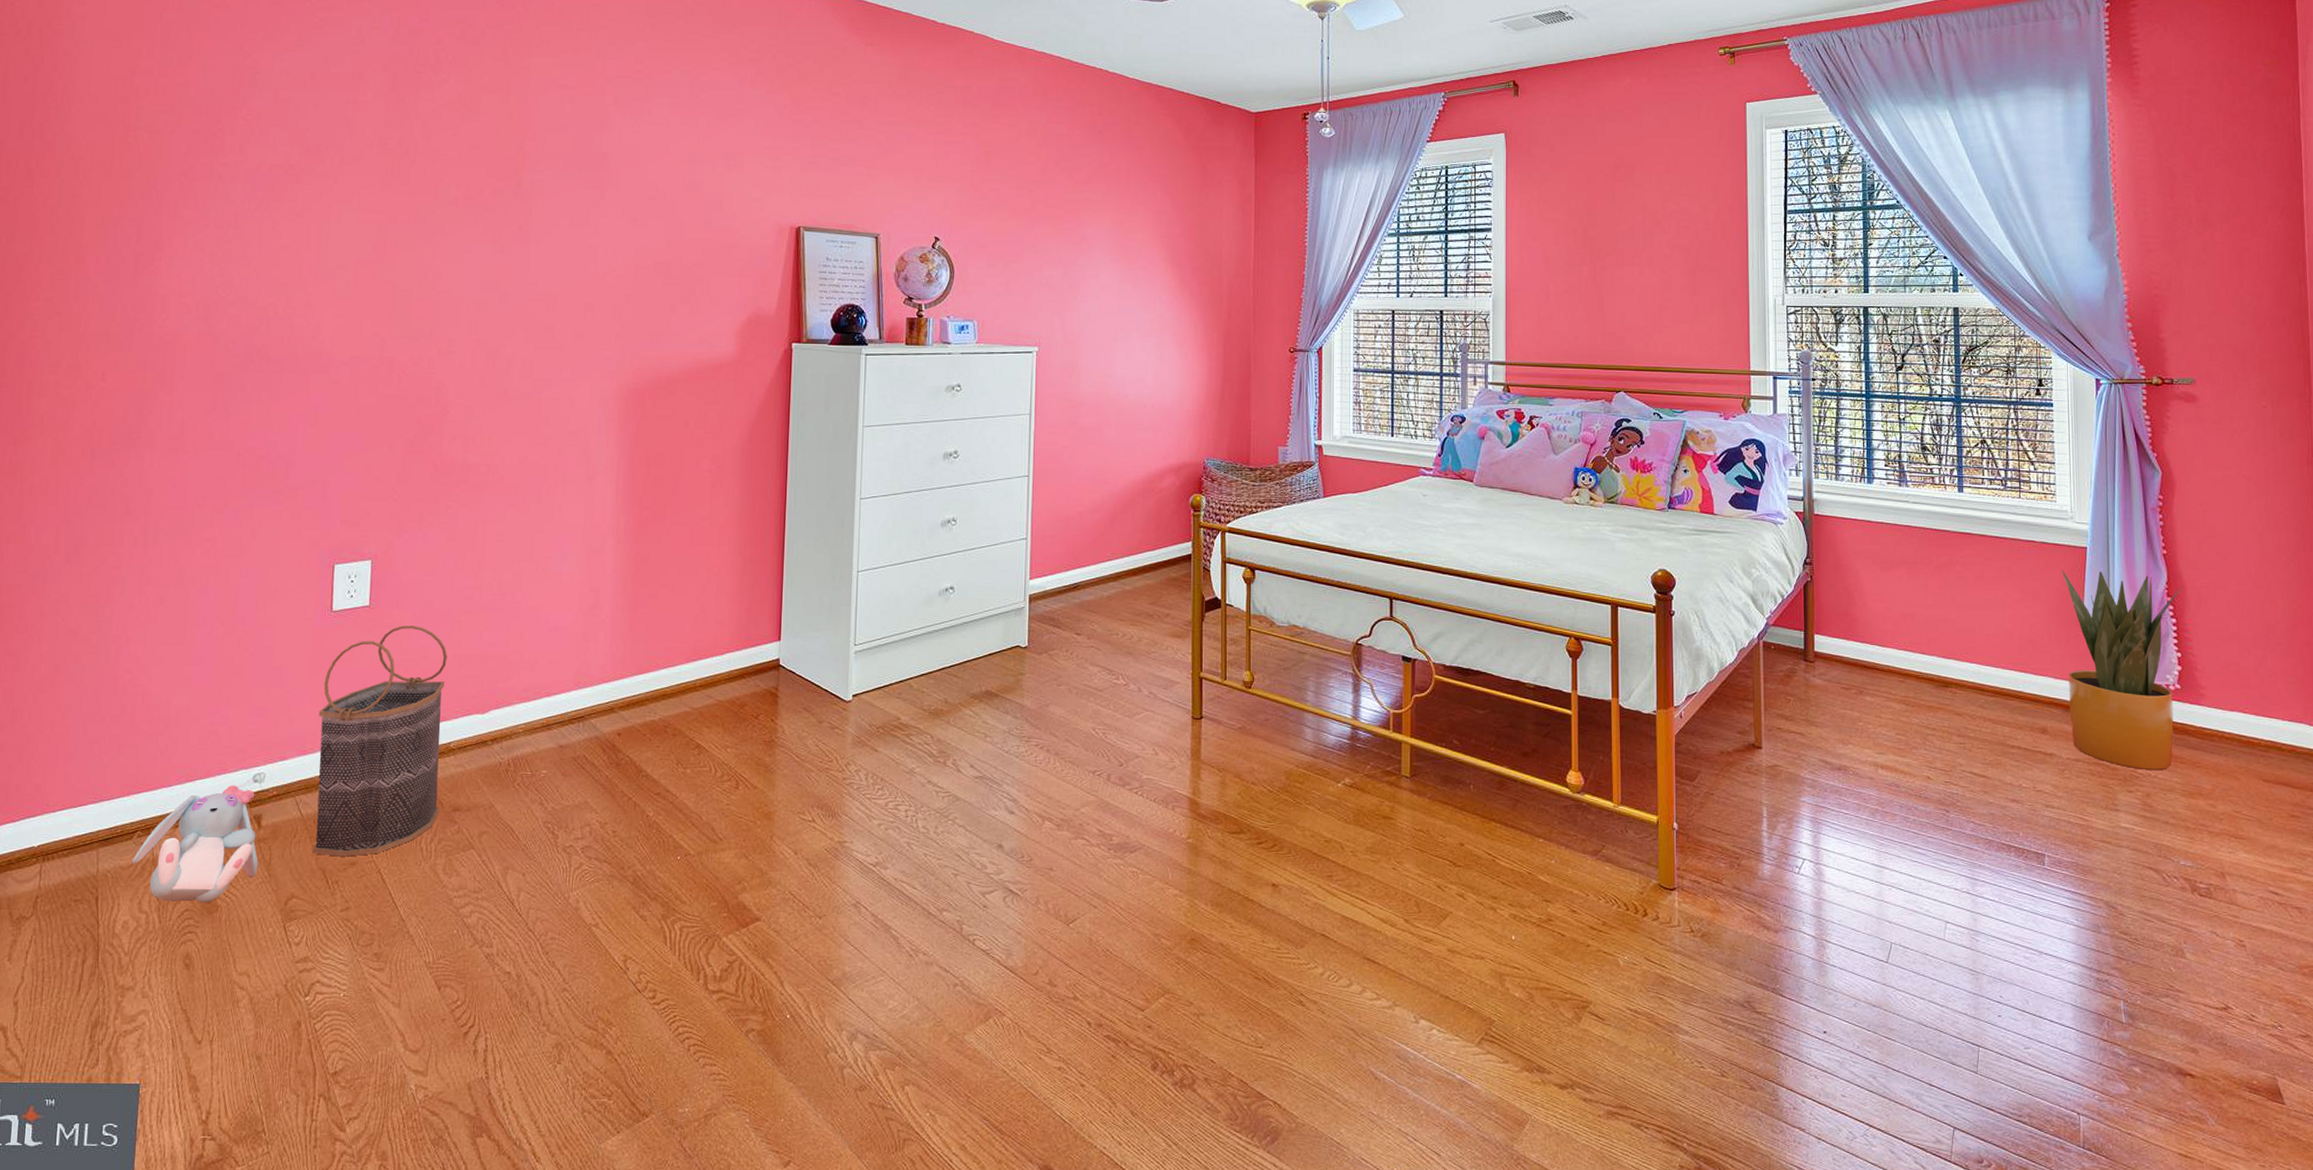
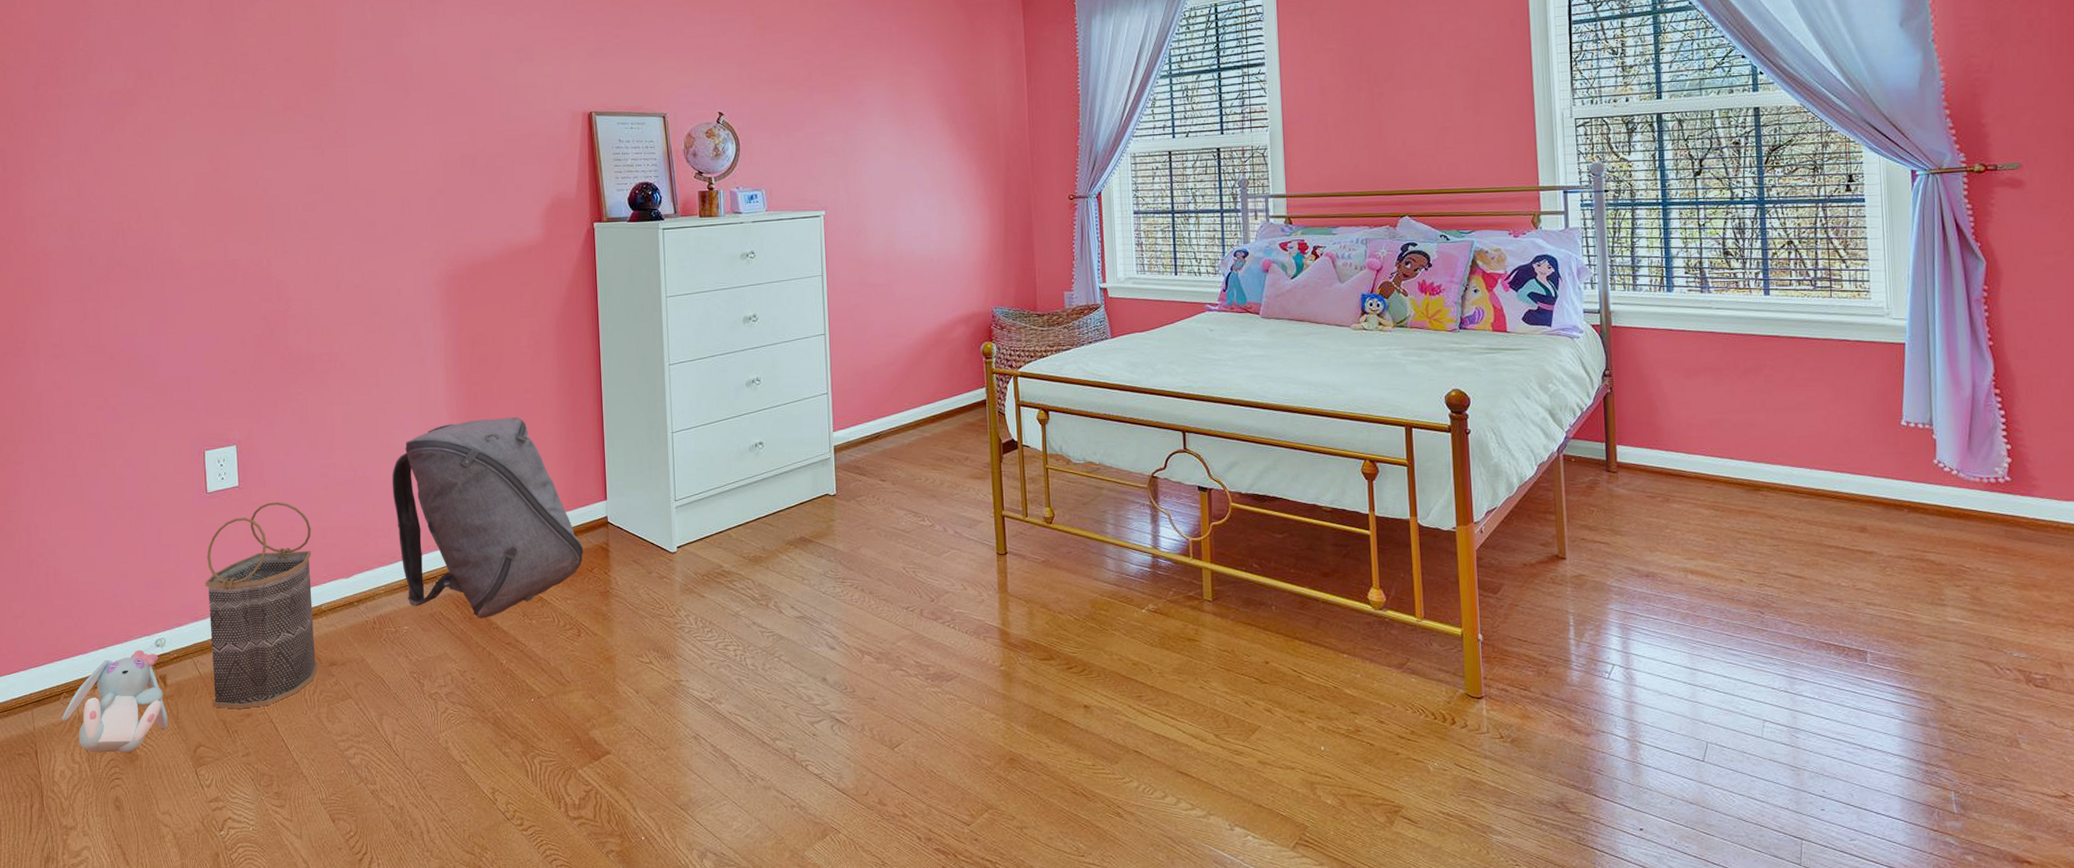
backpack: none [543,545,751,765] -> present [392,417,584,619]
planter: present [2061,570,2183,770] -> none [1878,367,2012,564]

